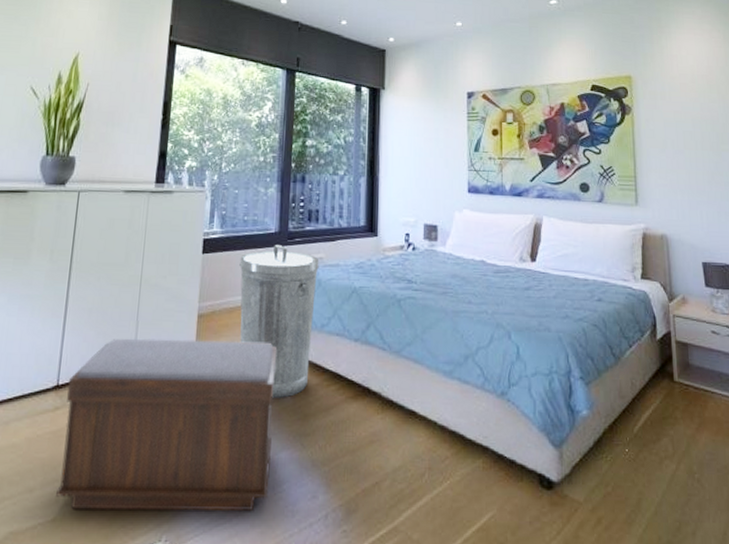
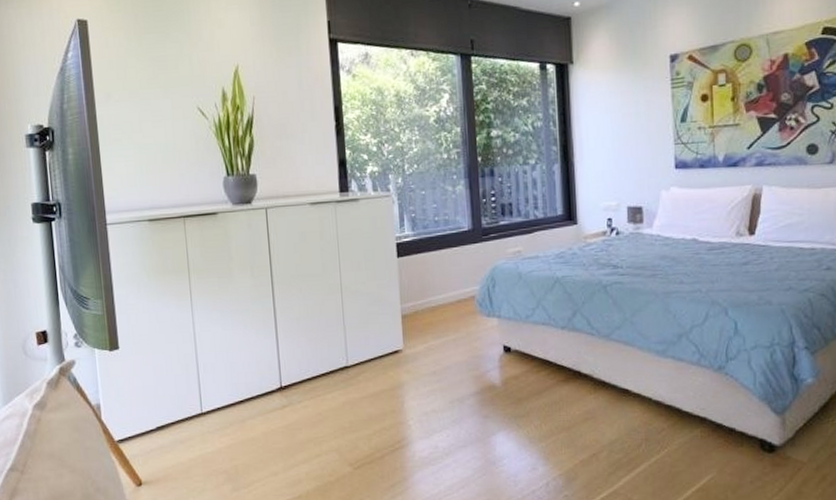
bench: present [56,338,276,511] -> none [291,336,490,488]
trash can: present [239,245,319,398] -> none [435,242,518,386]

